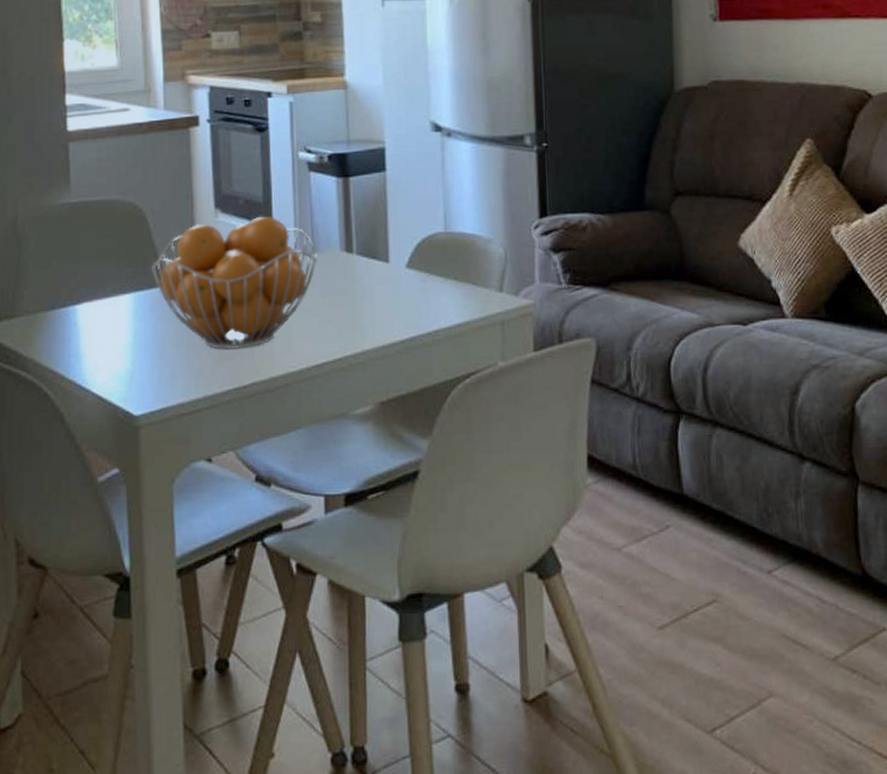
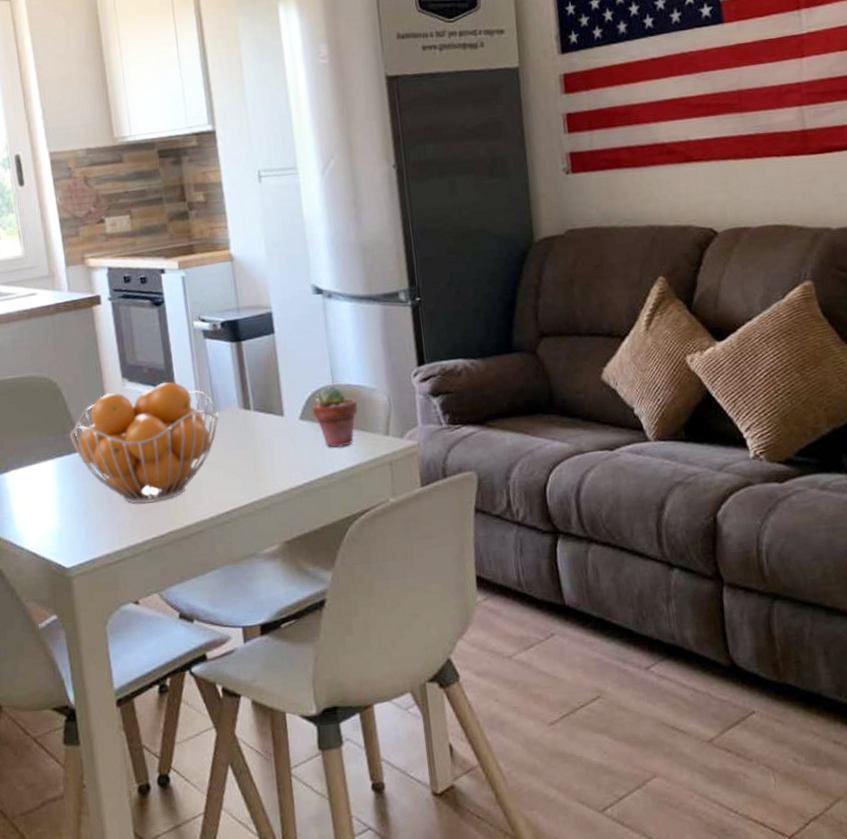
potted succulent: none [420,234,470,302] -> present [312,386,357,448]

